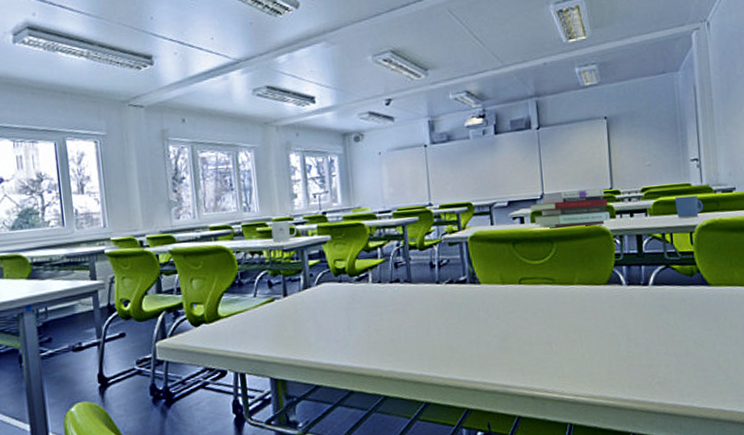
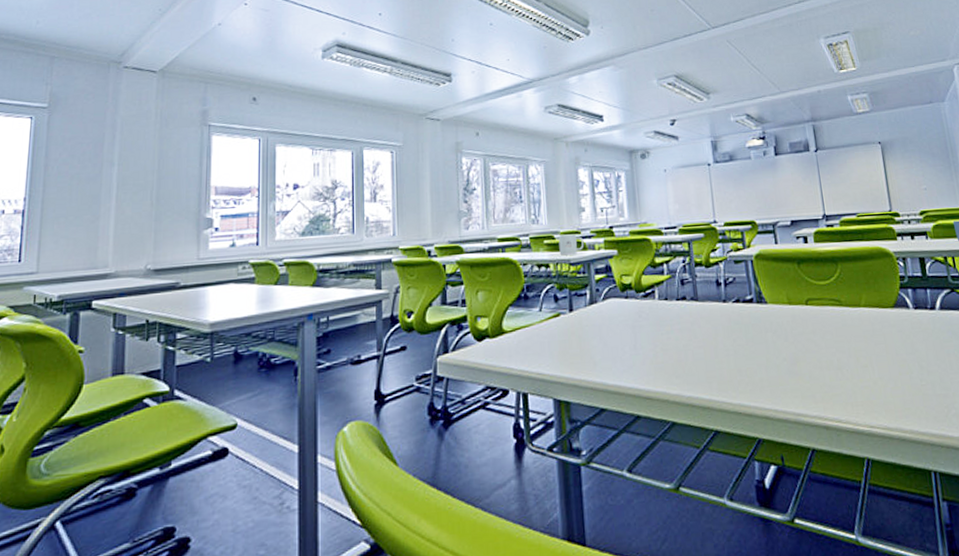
books: present [529,189,611,229] -> none [811,211,893,249]

